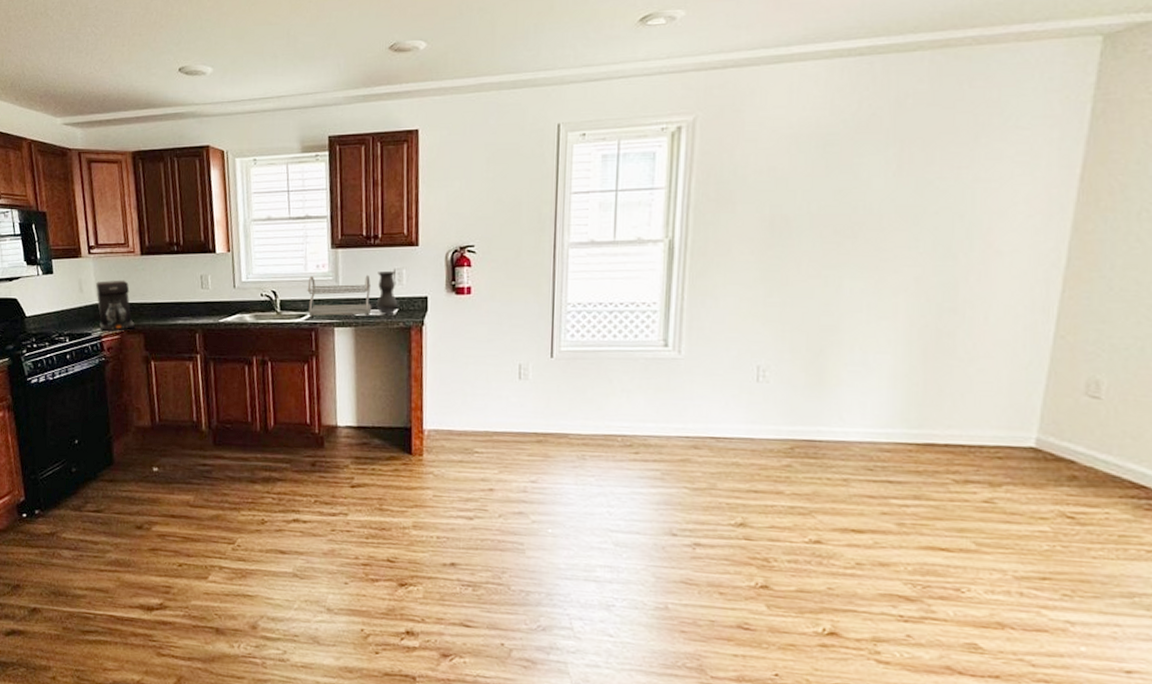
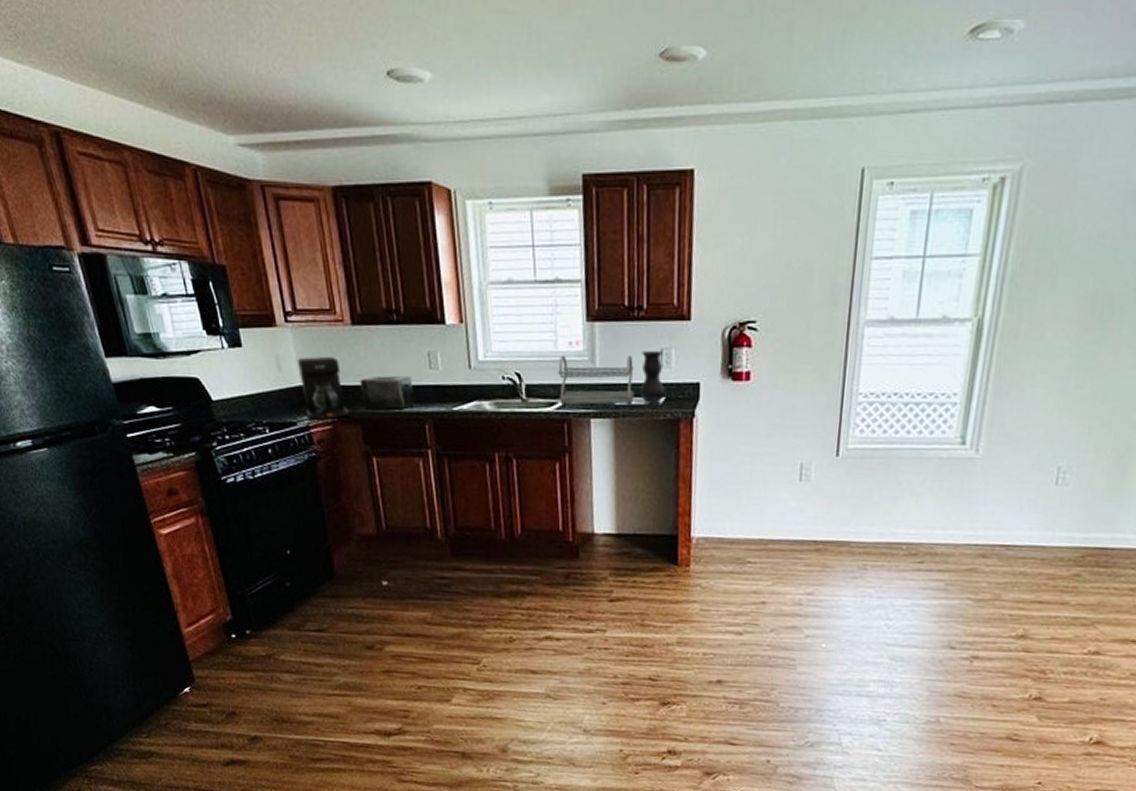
toaster: none [144,294,188,323] -> present [360,375,415,410]

